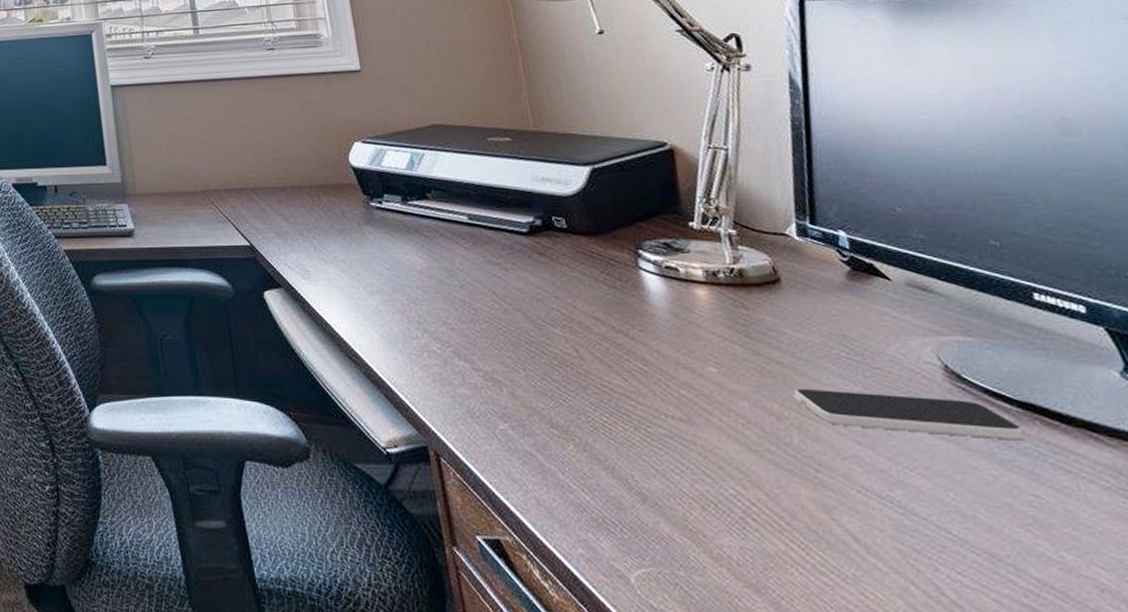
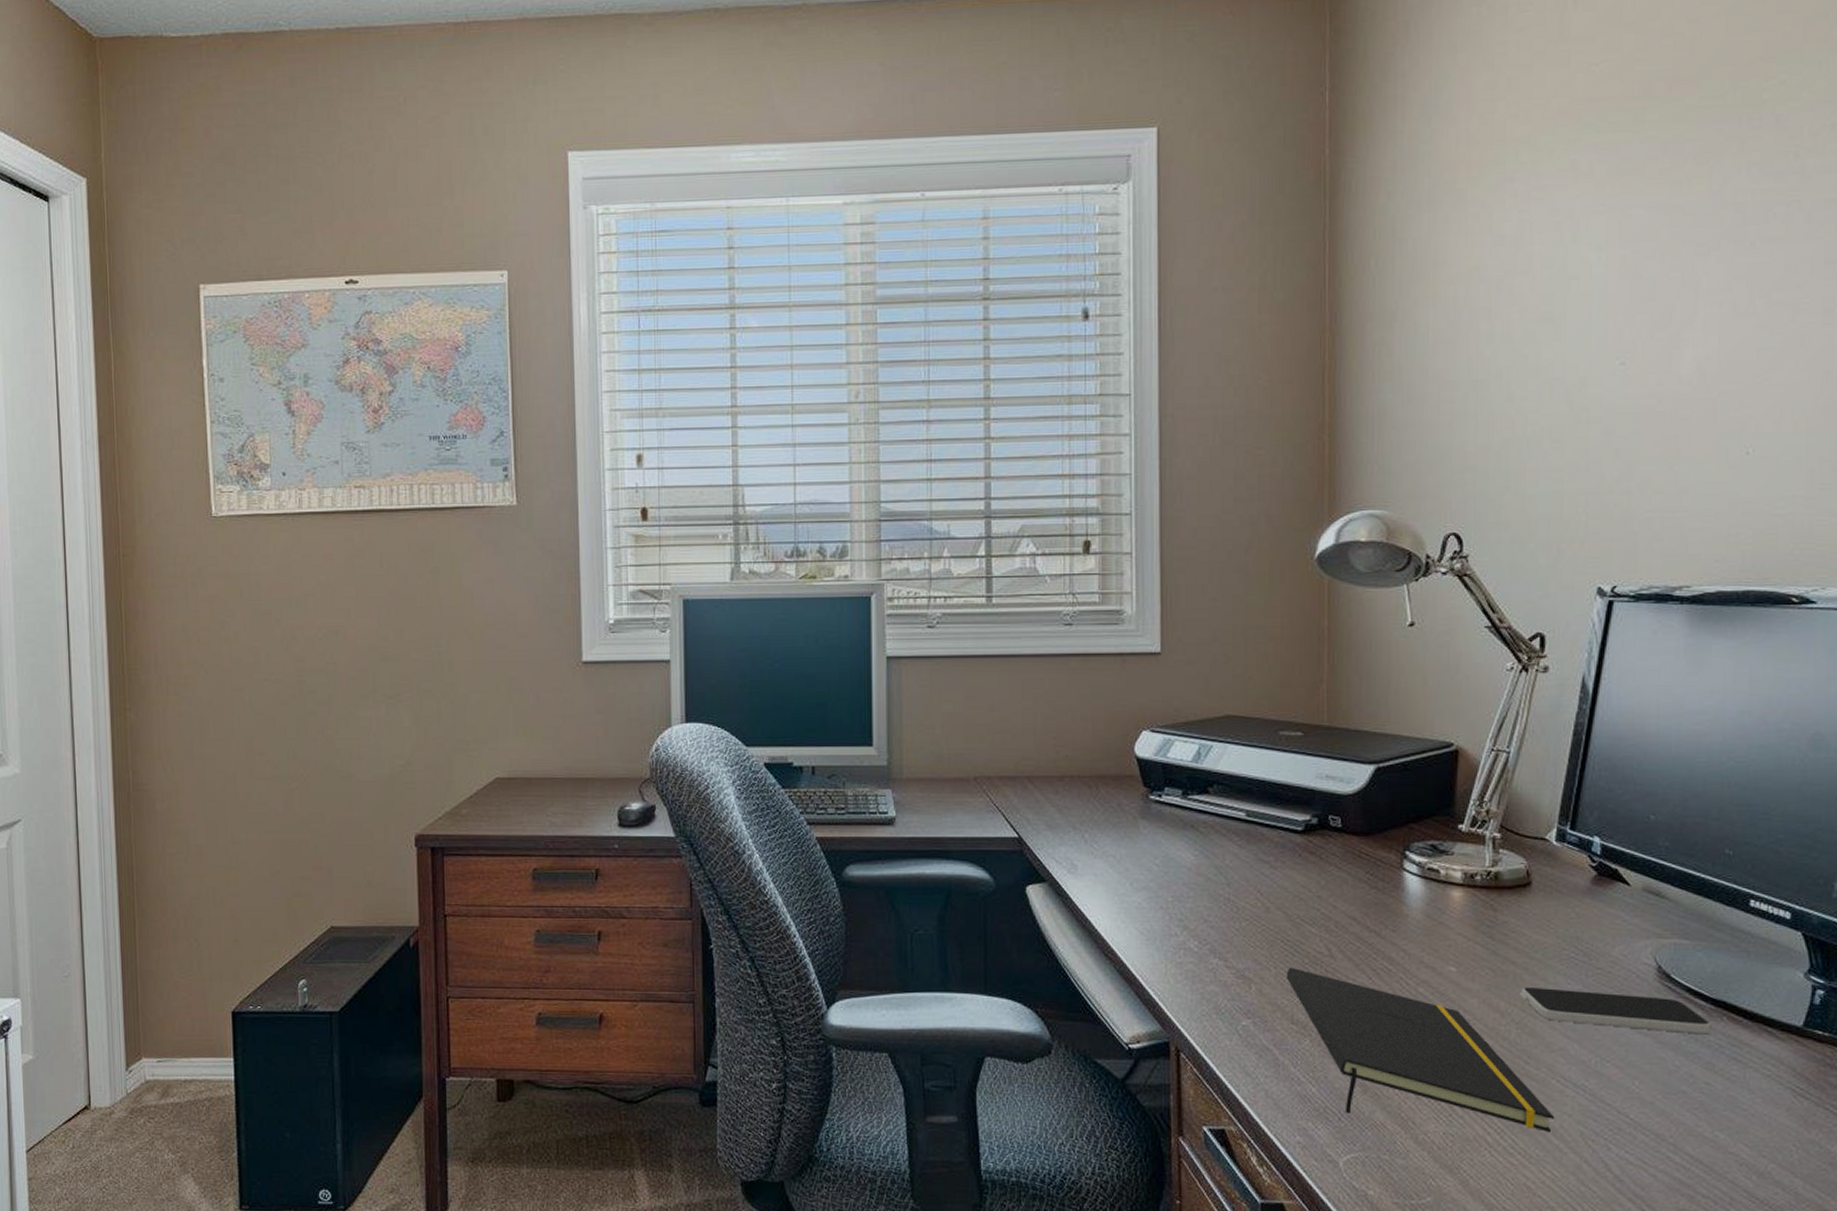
notepad: none [536,369,865,548] -> present [1286,967,1555,1132]

